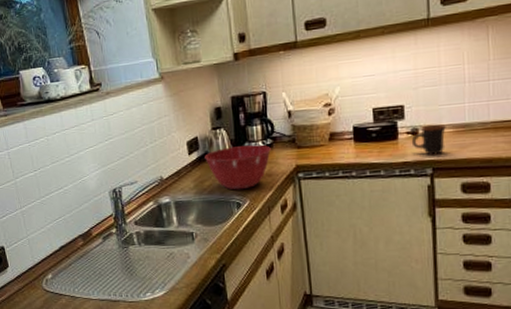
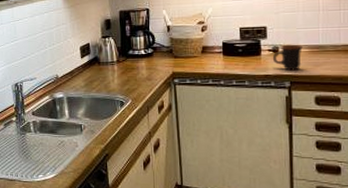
mixing bowl: present [205,145,271,190] -> none [95,53,151,91]

